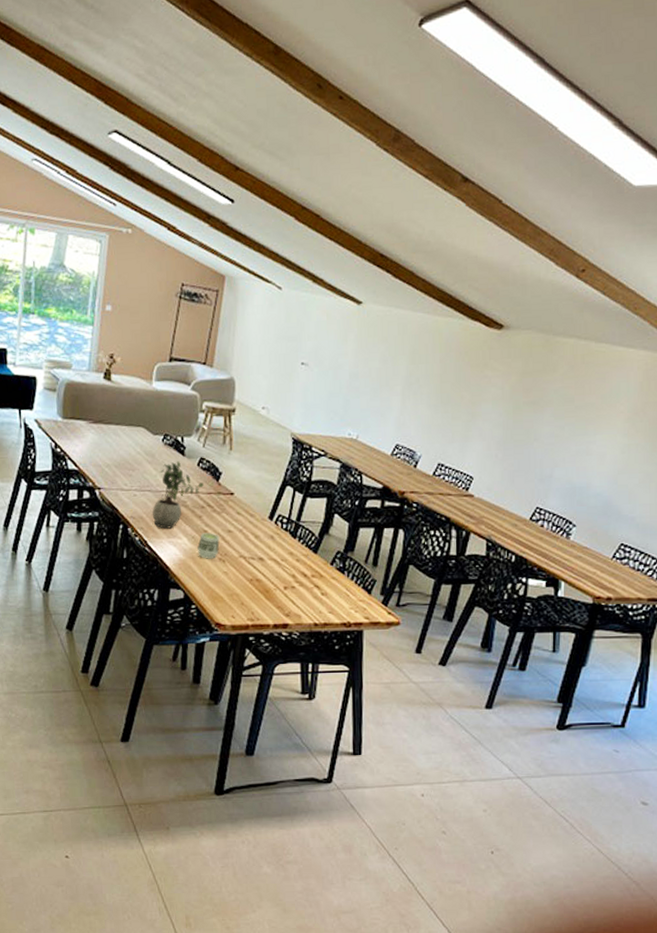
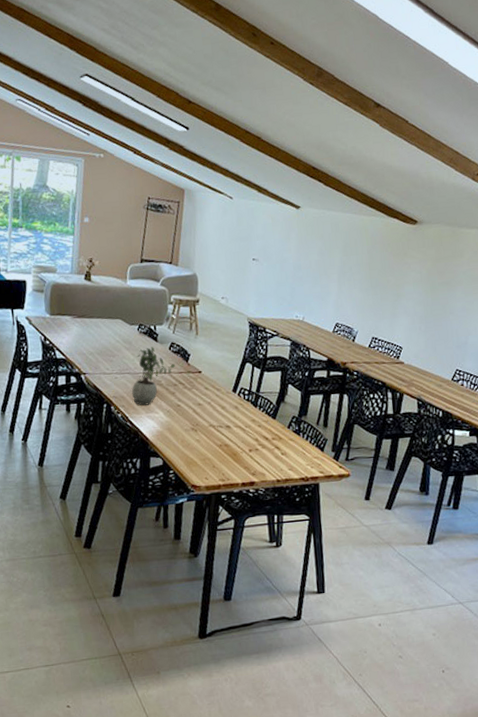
cup: present [197,533,220,559] -> none [172,406,192,430]

